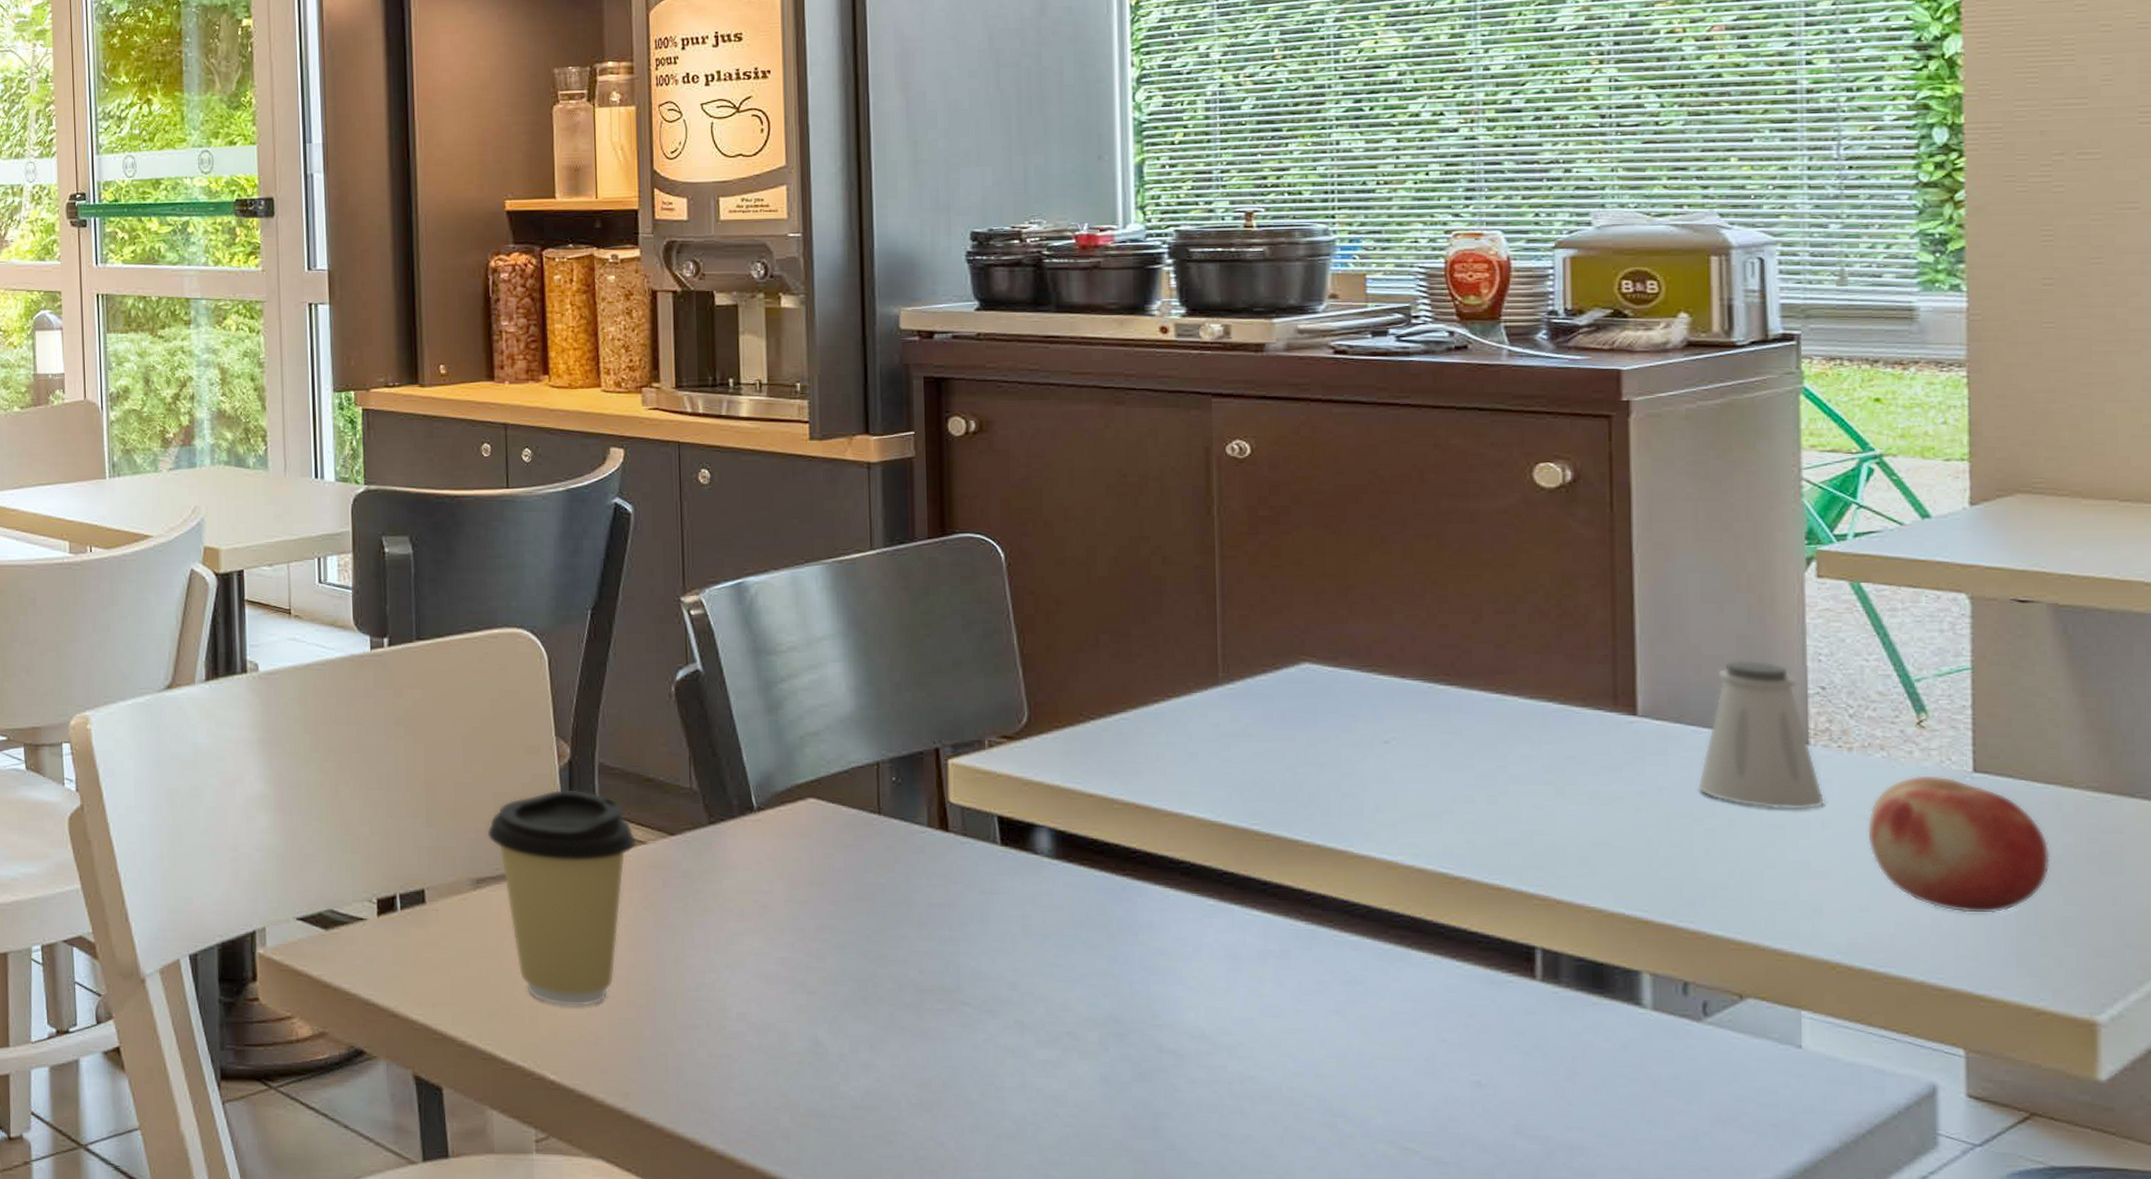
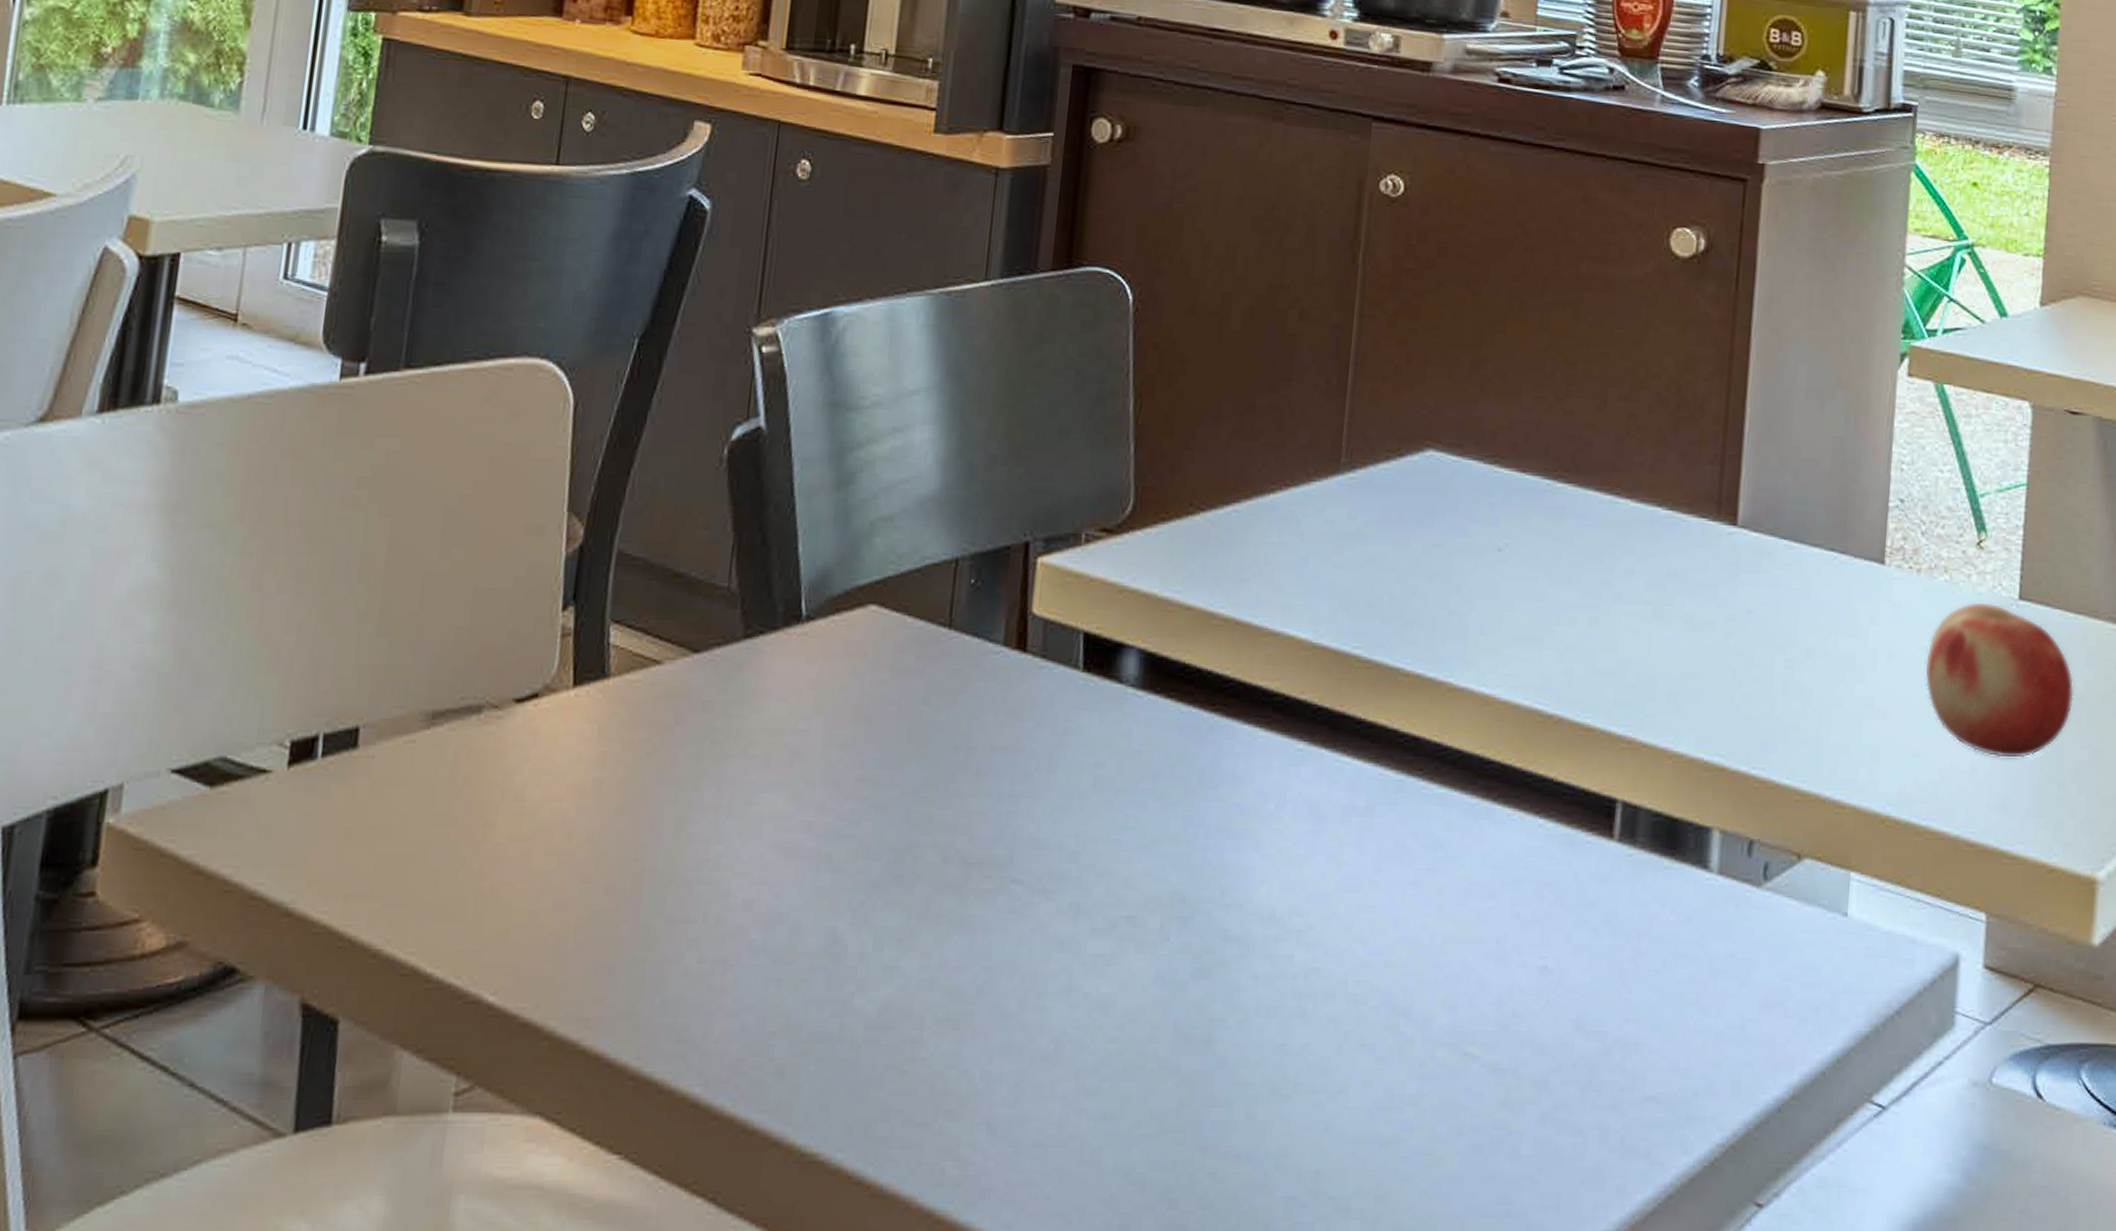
coffee cup: present [487,789,637,1007] -> none [456,585,651,896]
saltshaker: present [1696,660,1824,810] -> none [1782,465,1892,639]

